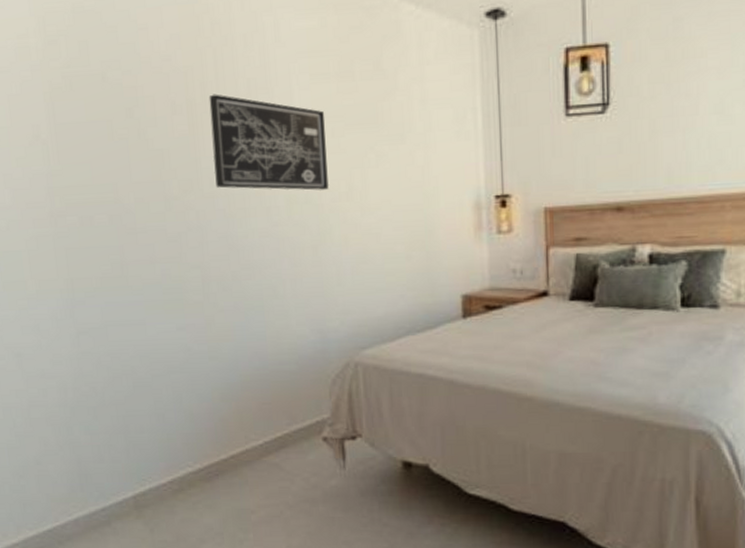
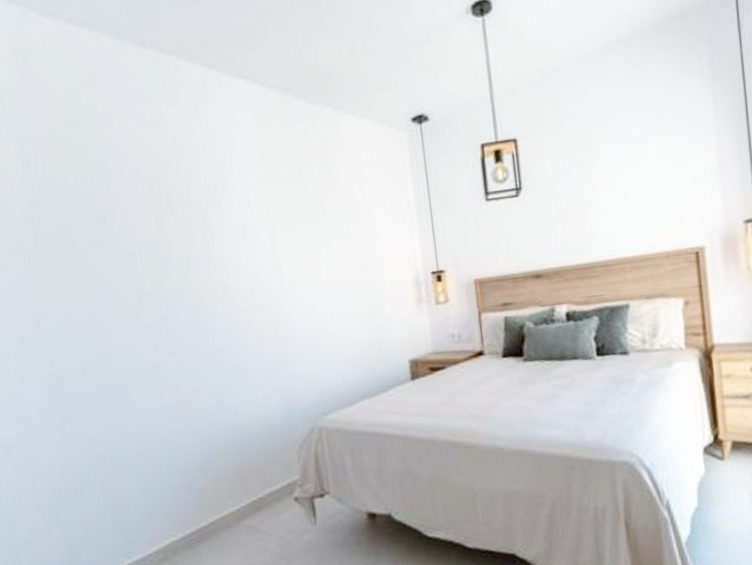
wall art: present [209,94,329,191] -> none [174,200,286,282]

